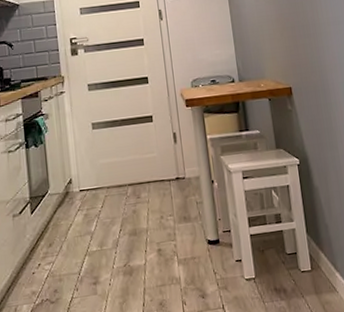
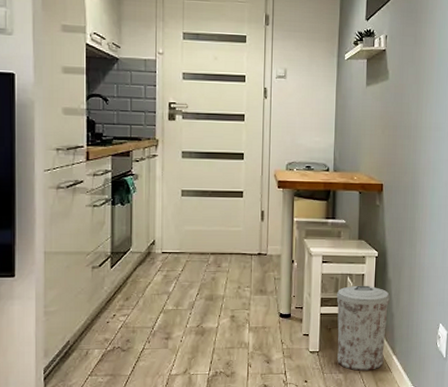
trash can: none [263,197,327,295] -> present [336,285,390,371]

